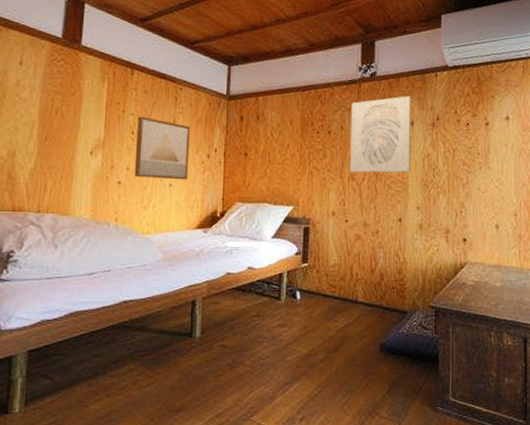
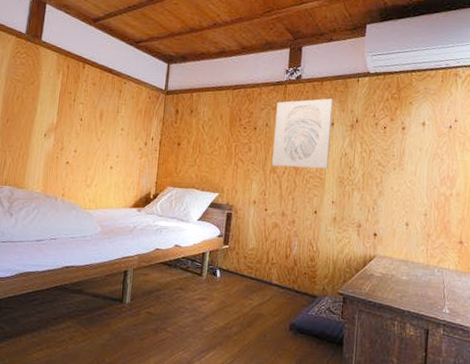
wall art: present [134,116,190,180] -> none [80,105,131,164]

